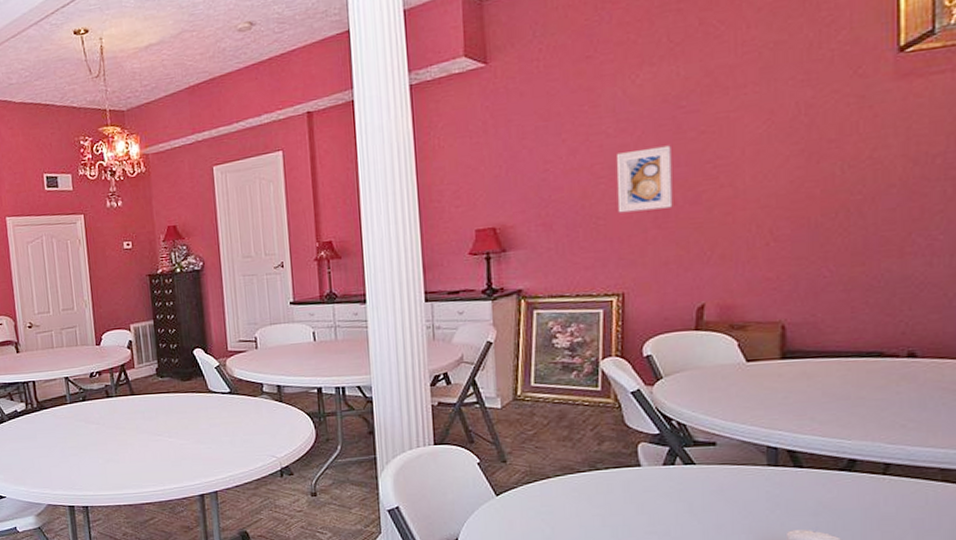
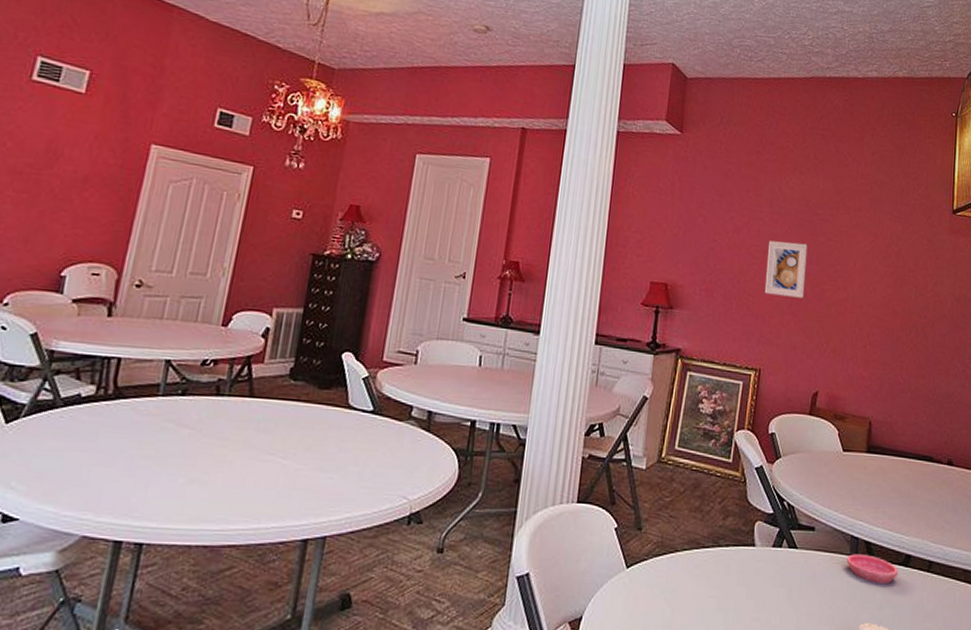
saucer: none [763,463,838,491] -> present [847,554,898,583]

